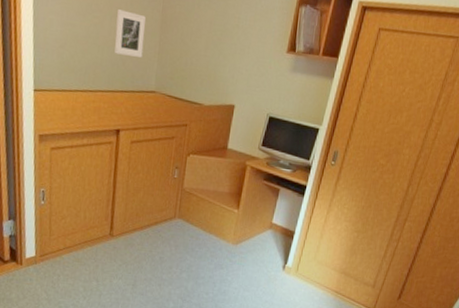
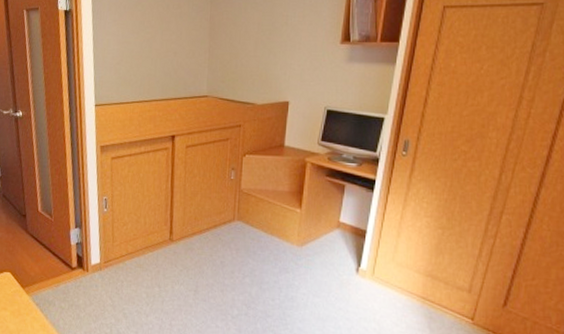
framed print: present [114,9,146,58] -> none [166,23,195,65]

